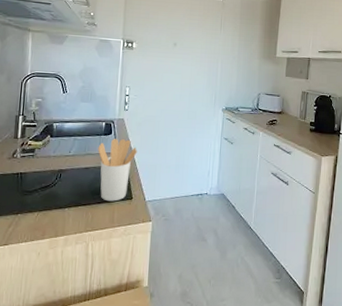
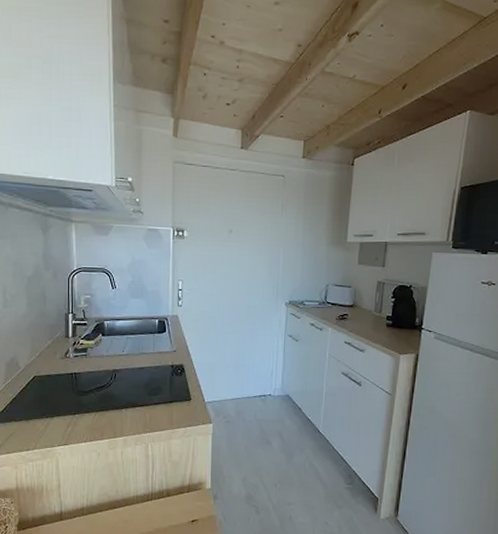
utensil holder: present [98,139,137,202] -> none [152,337,194,403]

